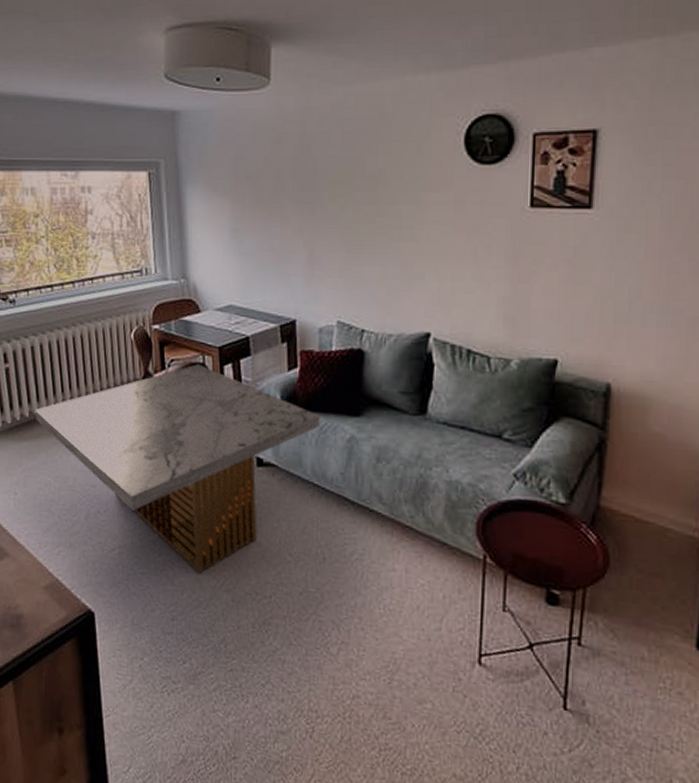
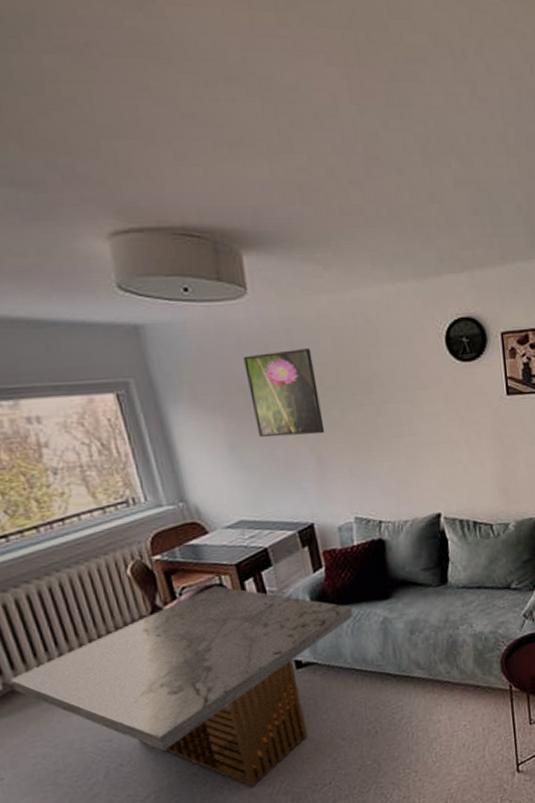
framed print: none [256,140,322,229] -> present [243,348,325,438]

